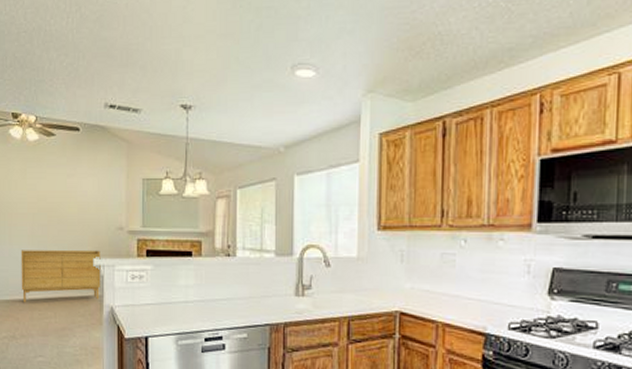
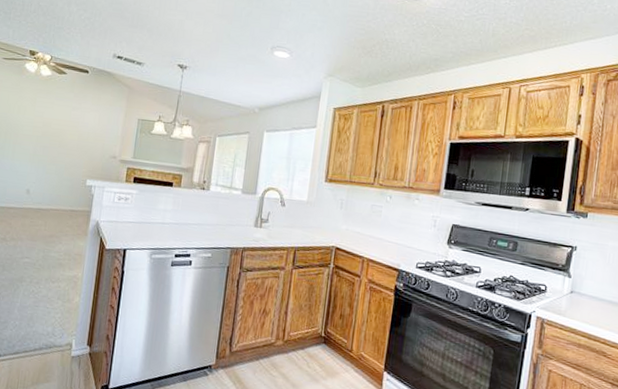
sideboard: present [21,250,101,303] -> none [17,165,94,215]

